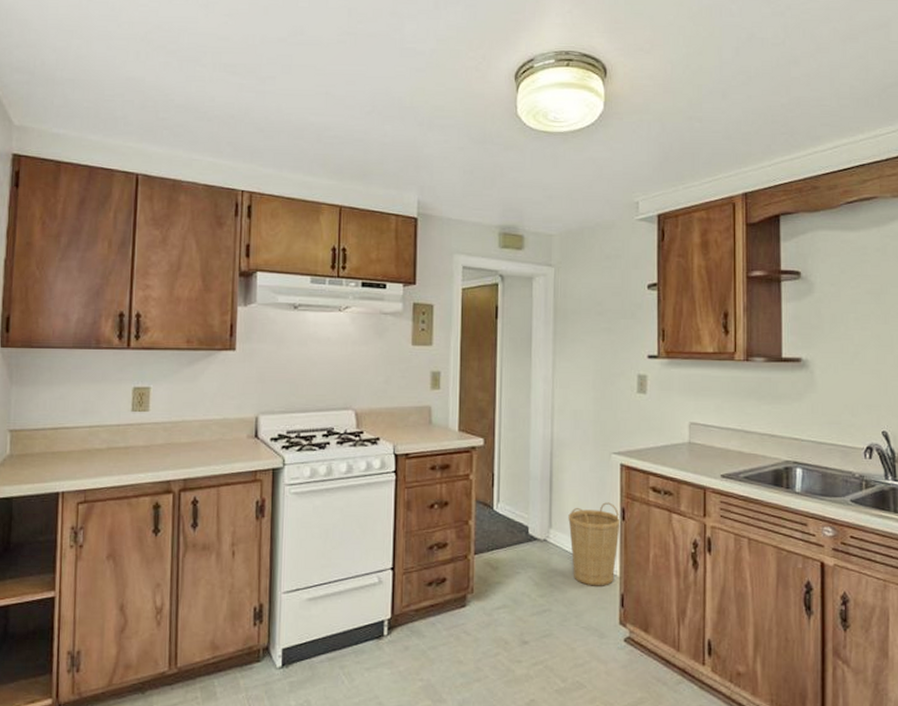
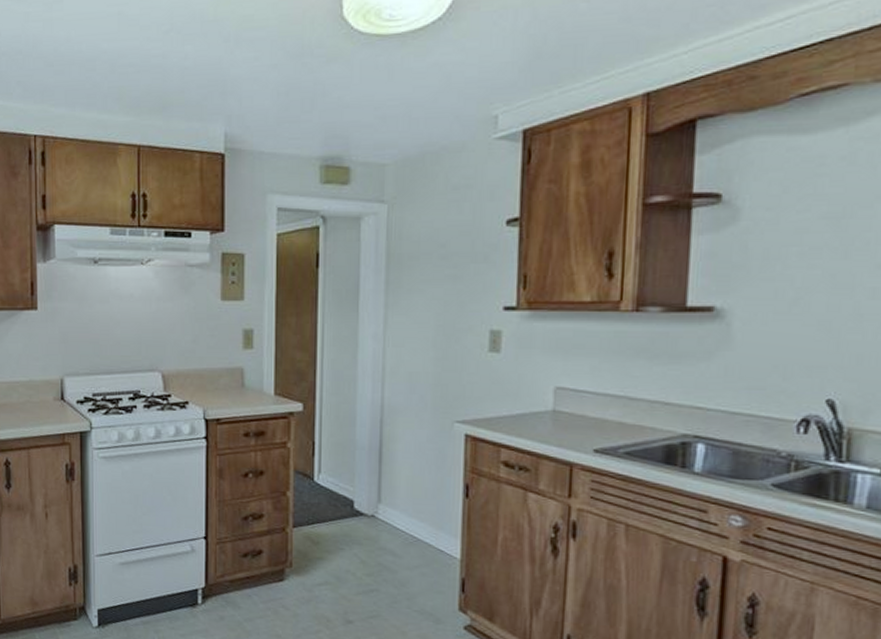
basket: present [568,502,622,586] -> none [400,477,465,569]

